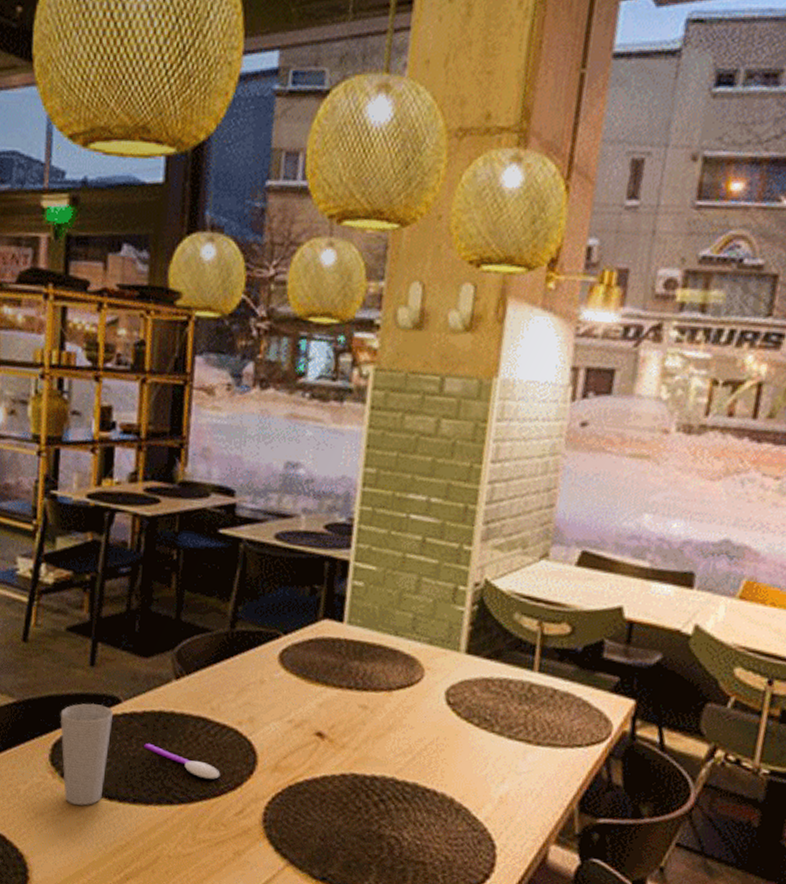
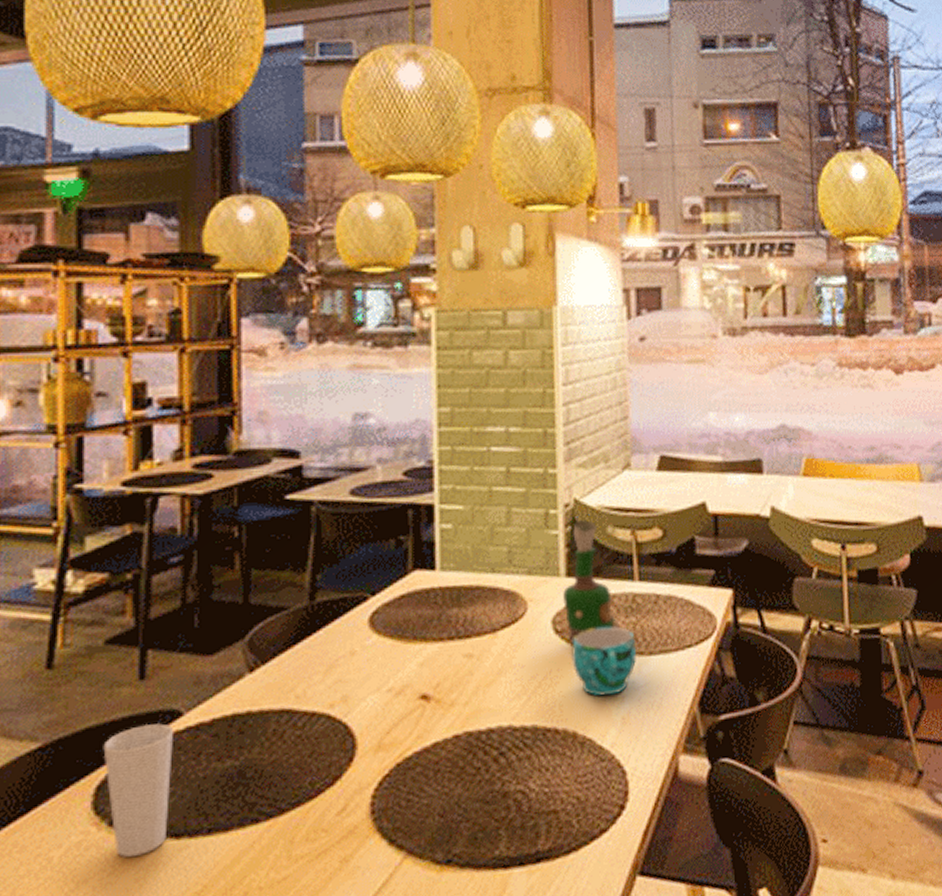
spoon: present [144,743,221,780] -> none [216,755,314,781]
grog bottle: none [458,600,512,718] -> present [562,519,620,643]
cup: none [459,707,525,774] -> present [570,627,636,697]

